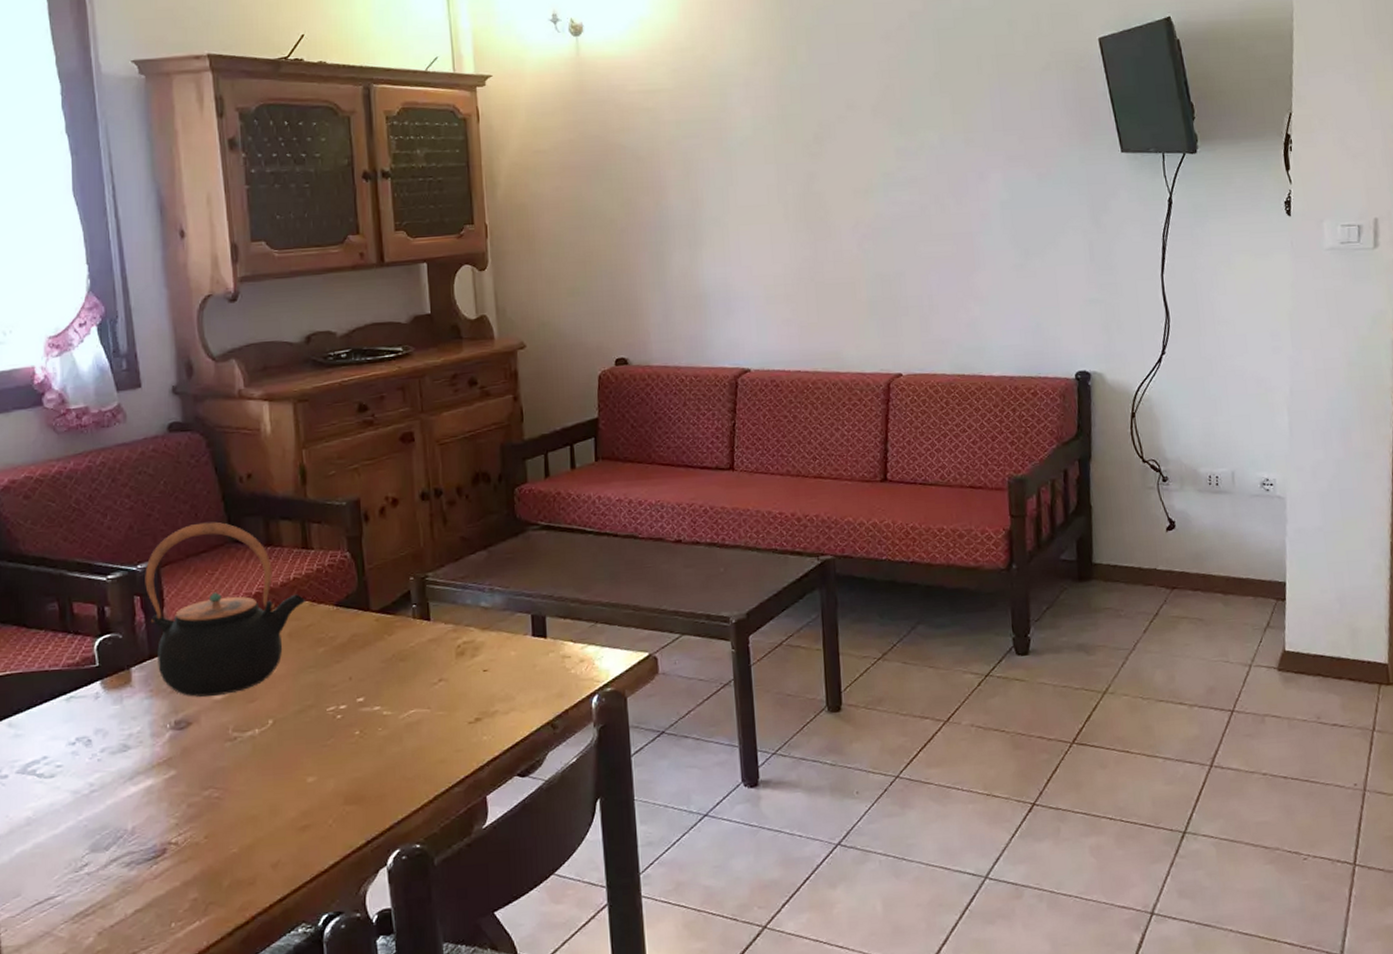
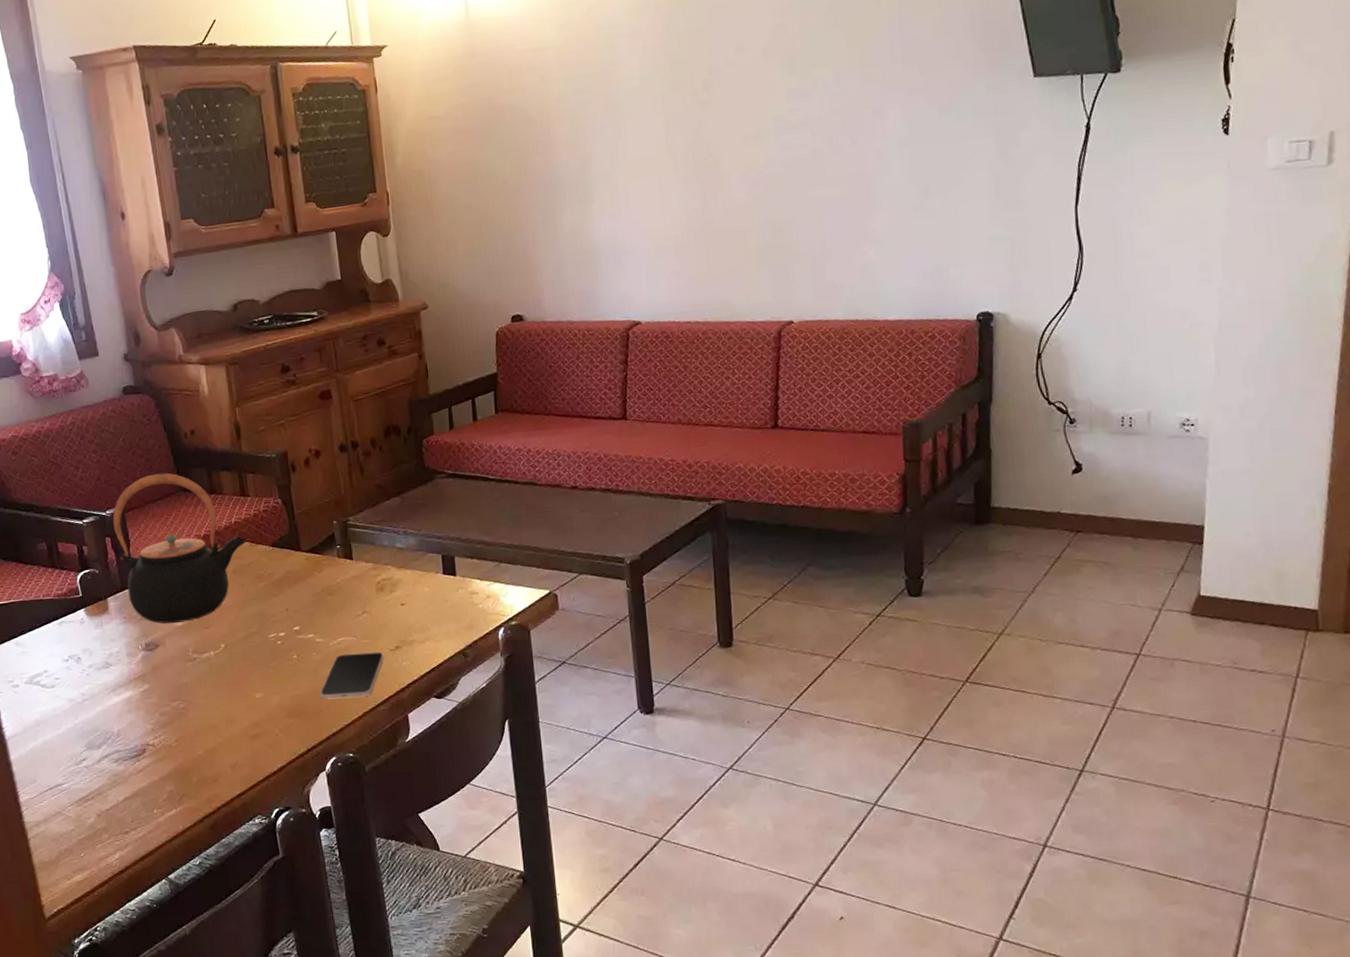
smartphone: none [384,725,462,782] -> present [320,652,384,700]

